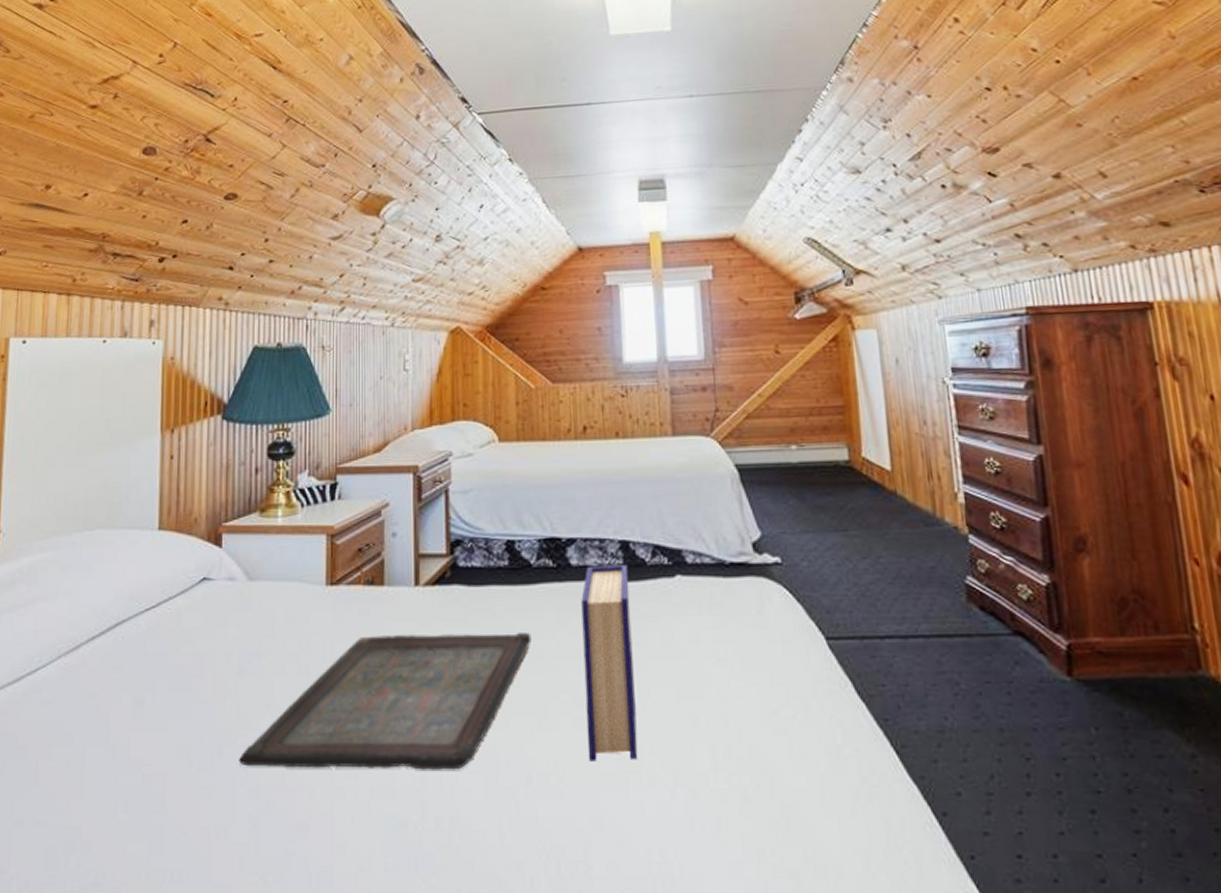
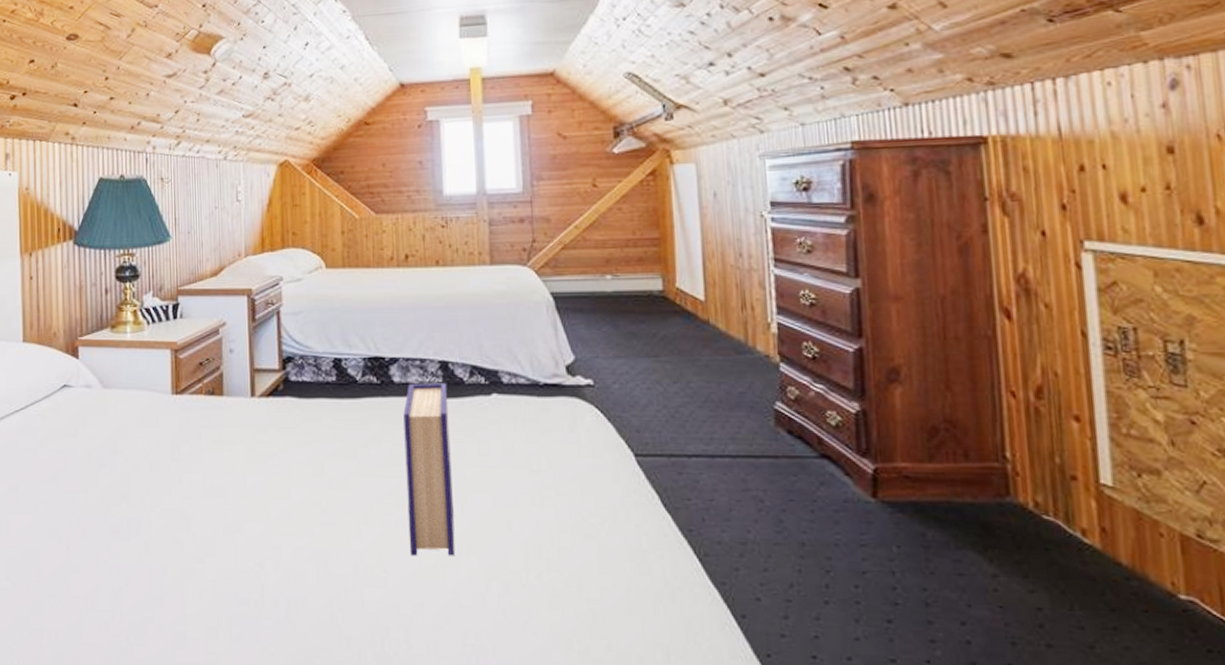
serving tray: present [239,633,532,770] -> none [101,439,358,558]

